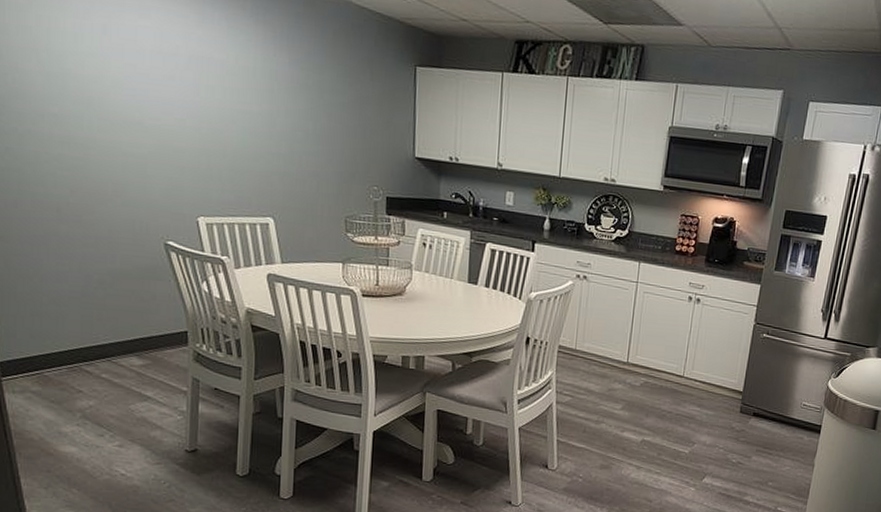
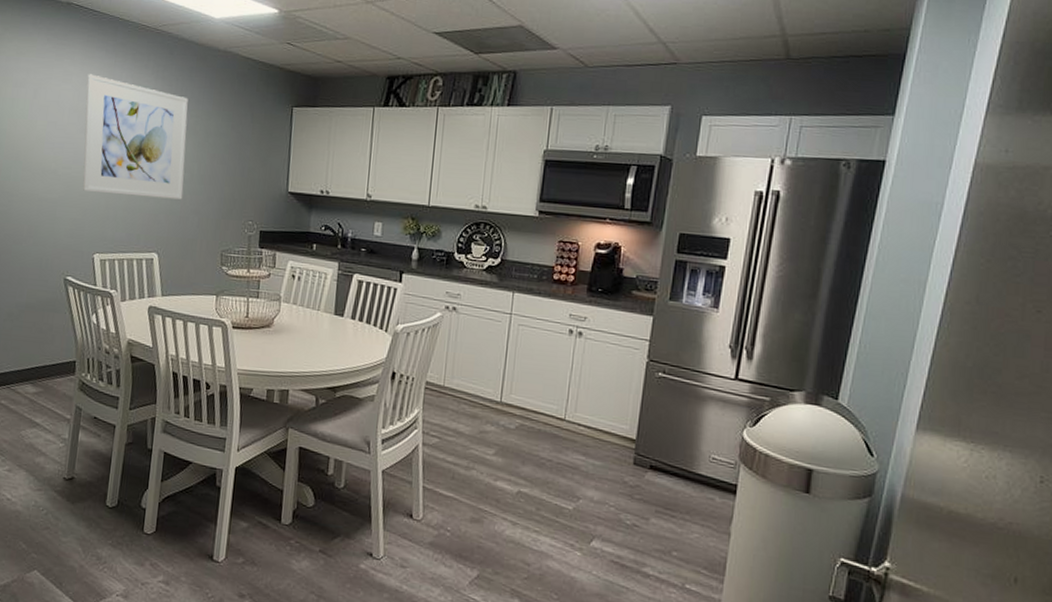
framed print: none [169,10,298,161] -> present [82,74,188,200]

